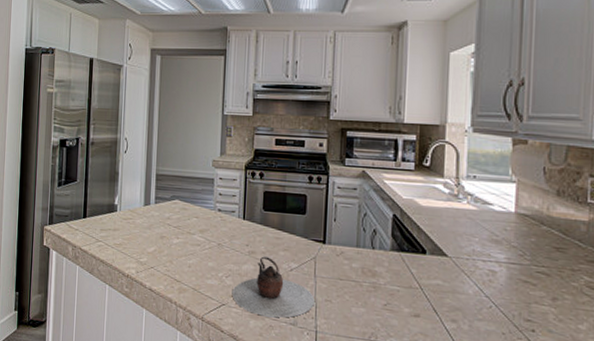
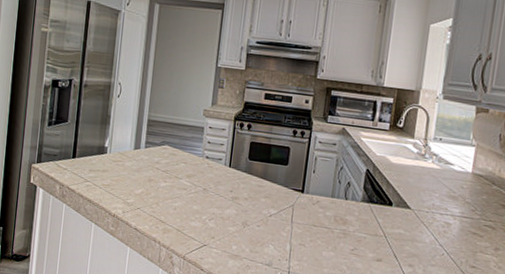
teapot: present [232,256,314,318] -> none [213,202,290,259]

